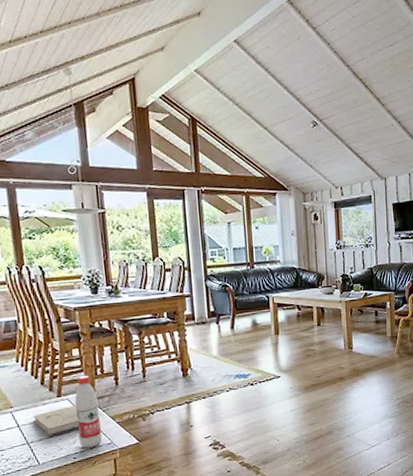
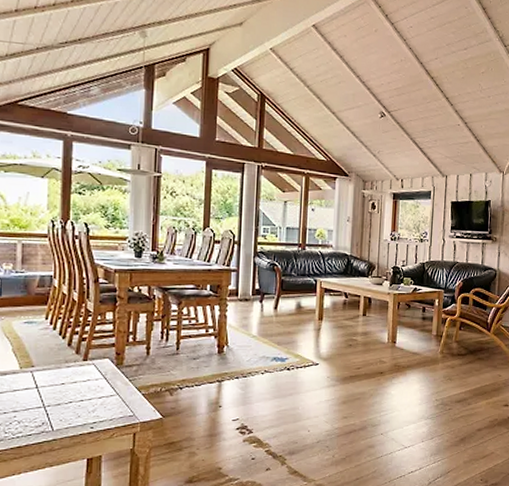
book: present [32,404,79,435] -> none [54,370,103,400]
water bottle: present [74,375,102,448] -> none [100,341,125,418]

